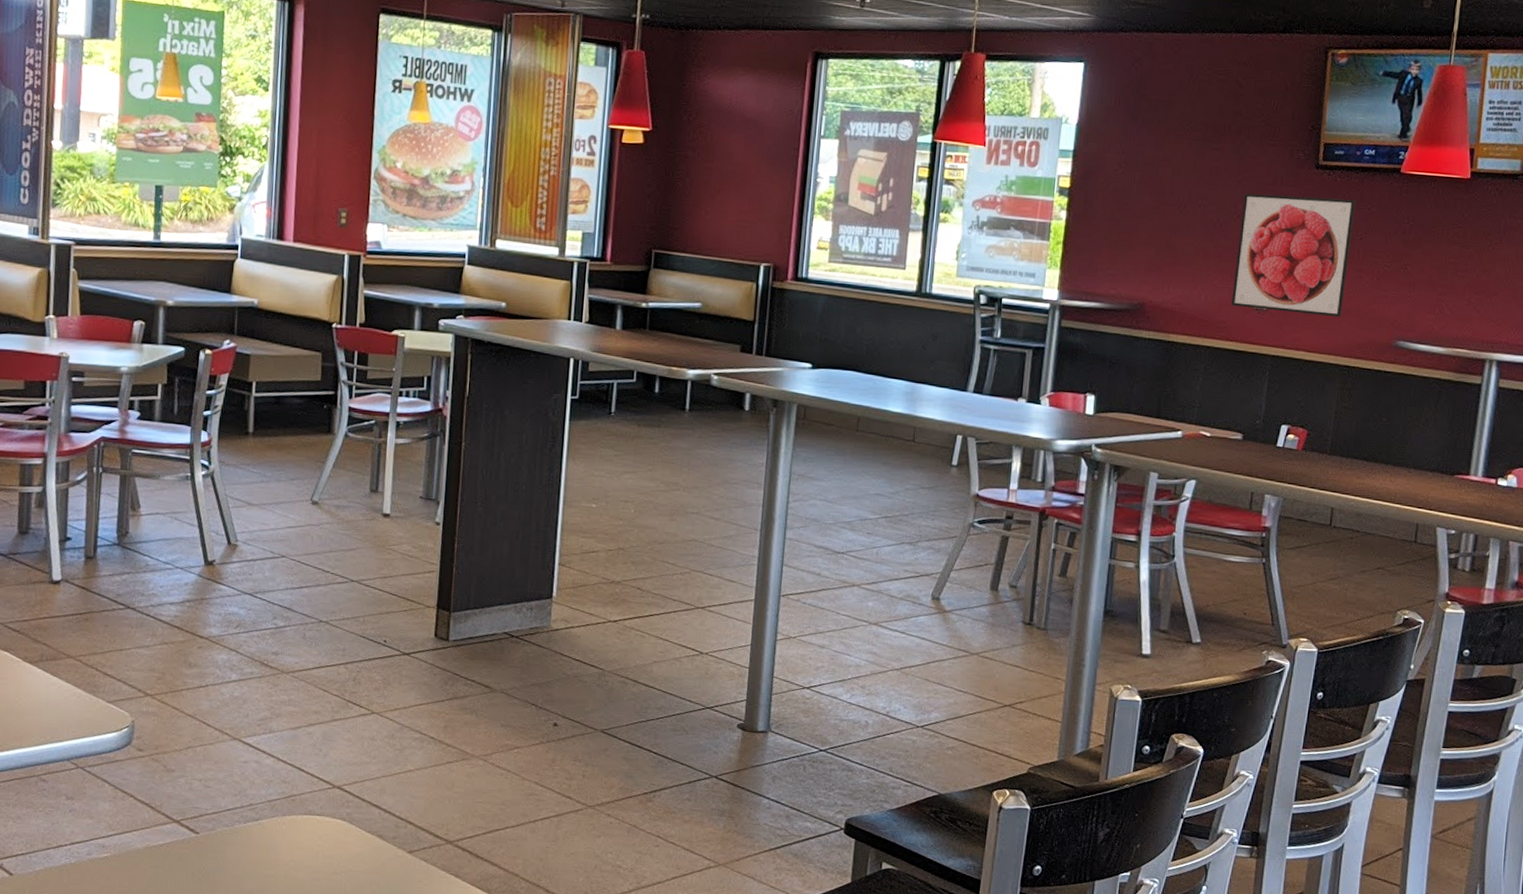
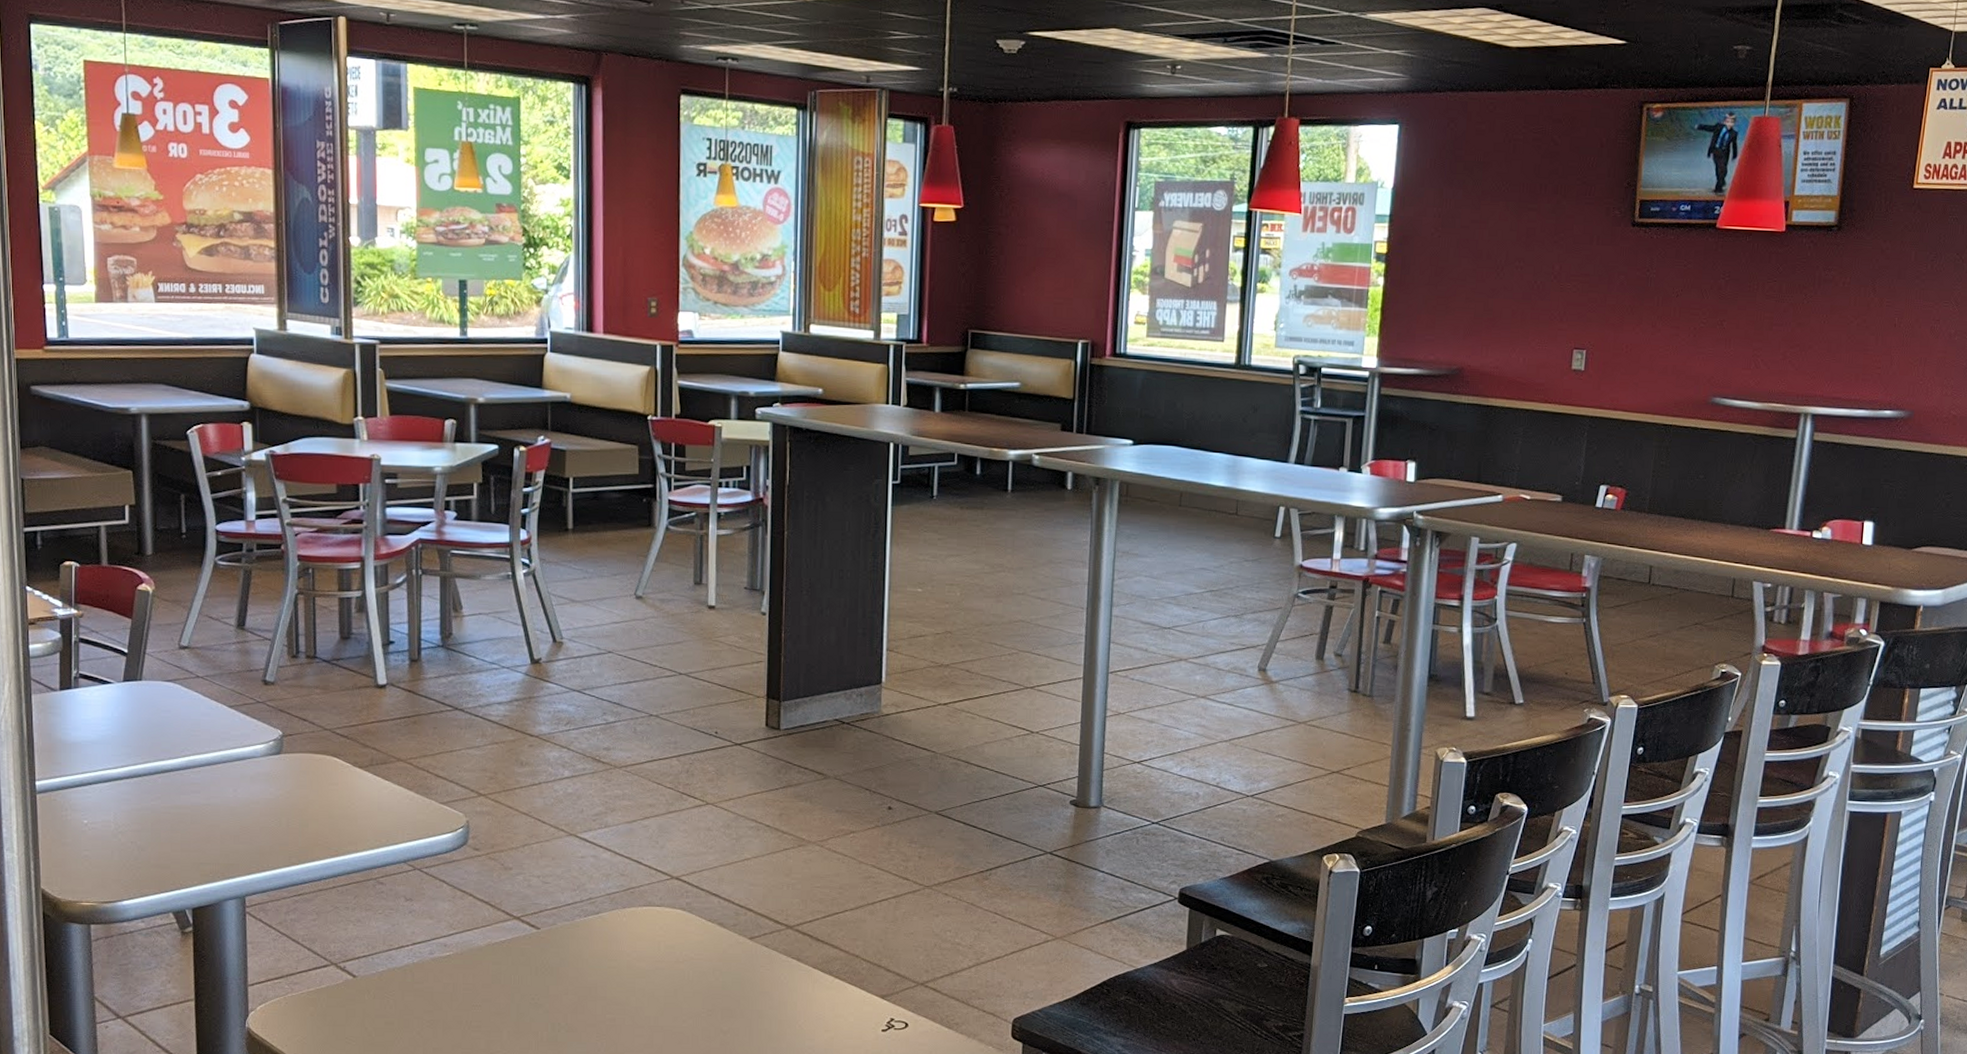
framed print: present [1231,193,1356,318] -> none [1549,253,1672,376]

